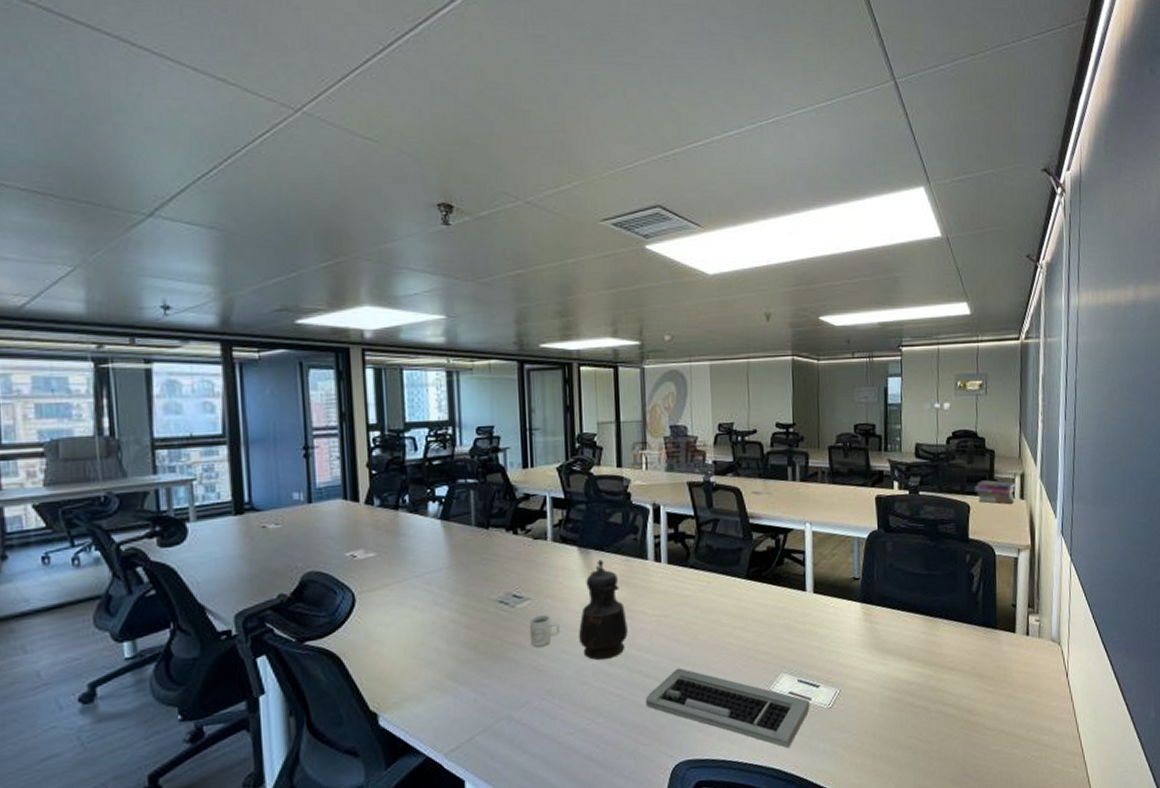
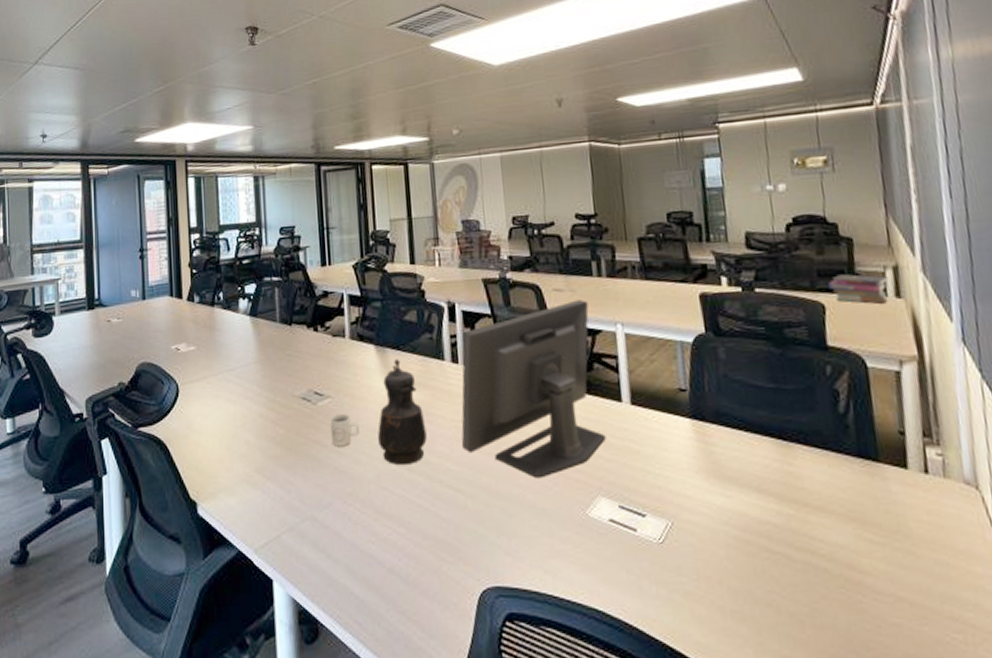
computer keyboard: present [645,668,810,749] -> none [447,480,636,587]
monitor: none [661,501,791,663] -> present [461,299,606,479]

